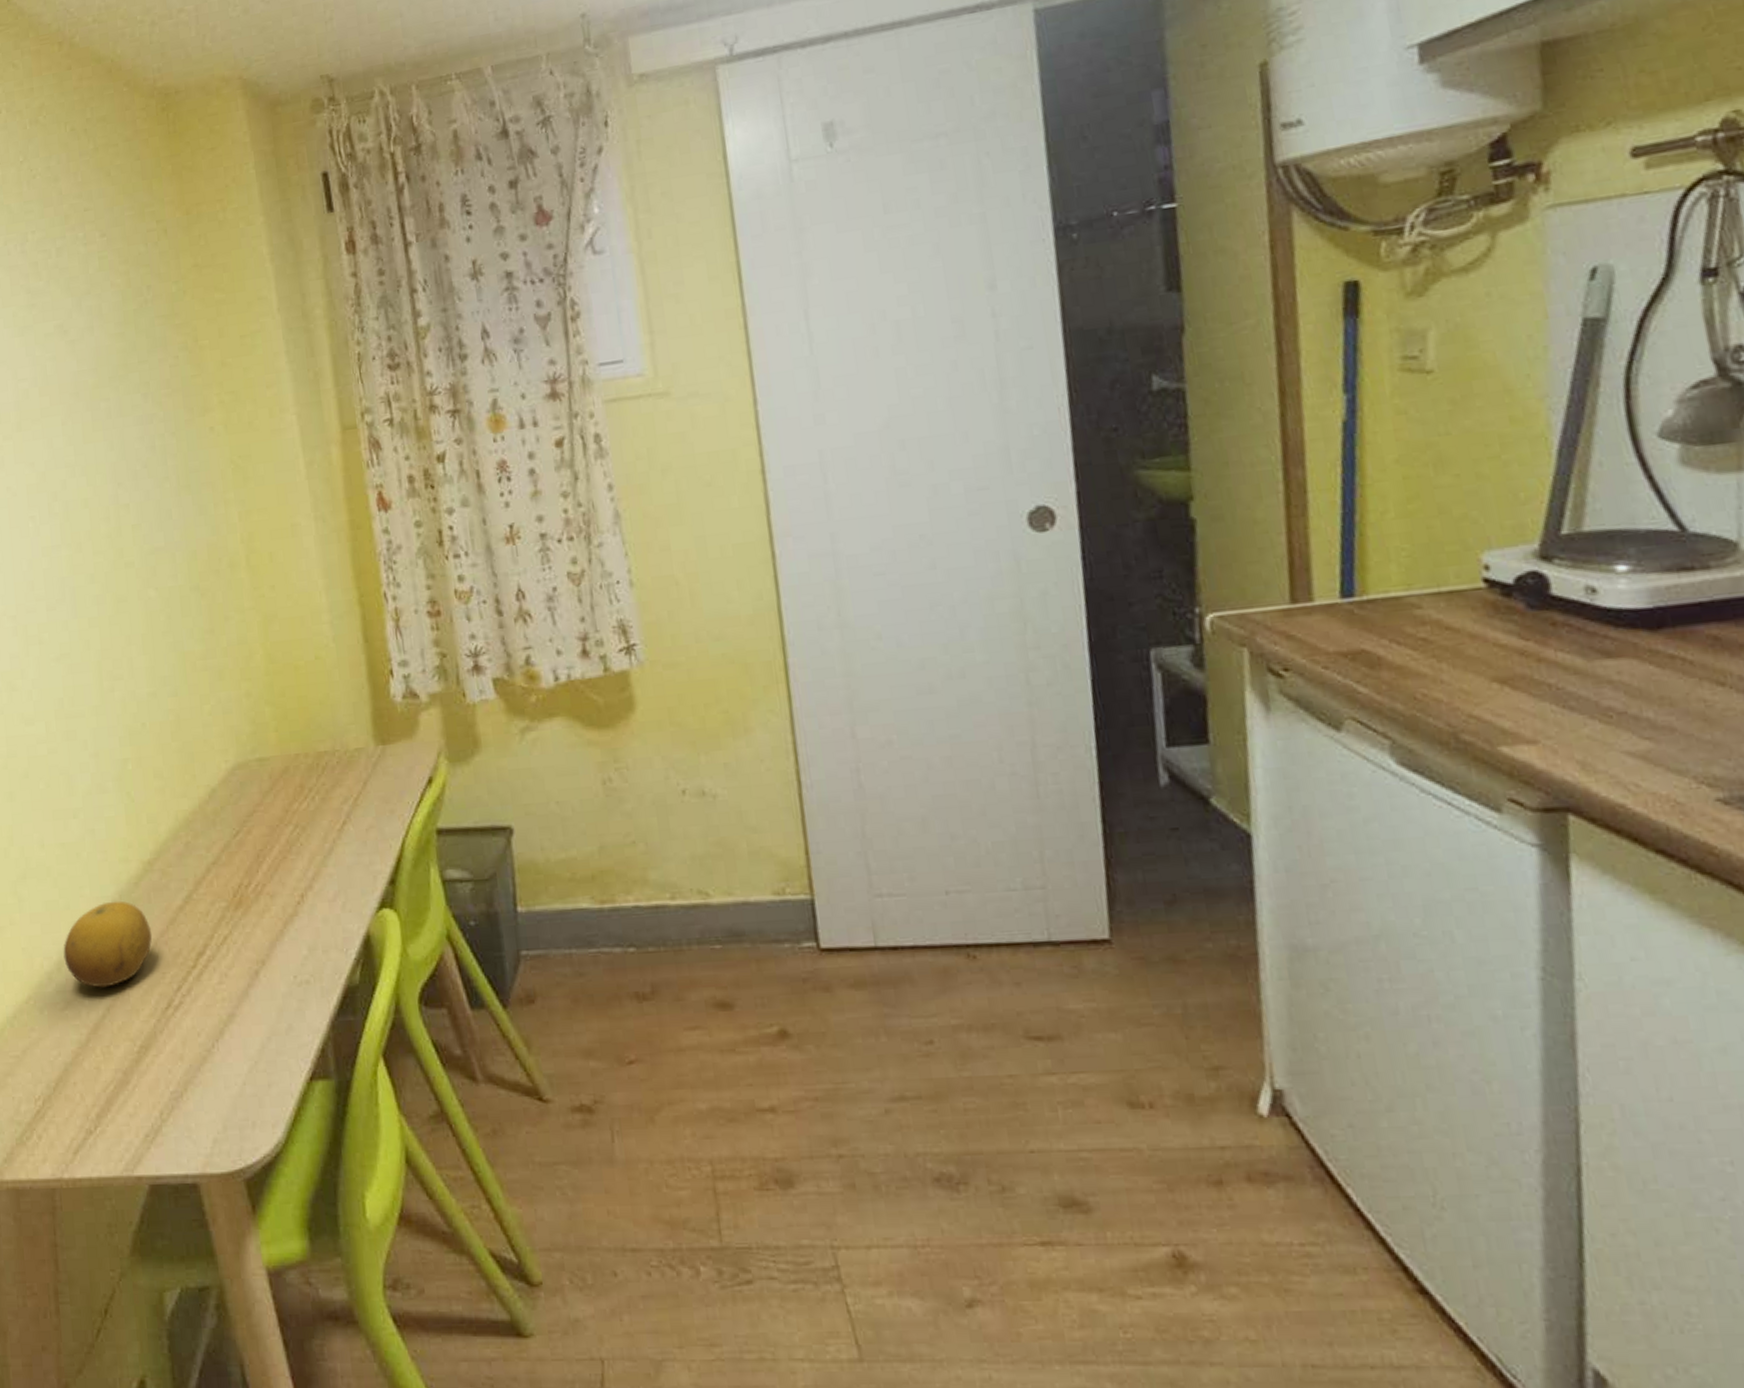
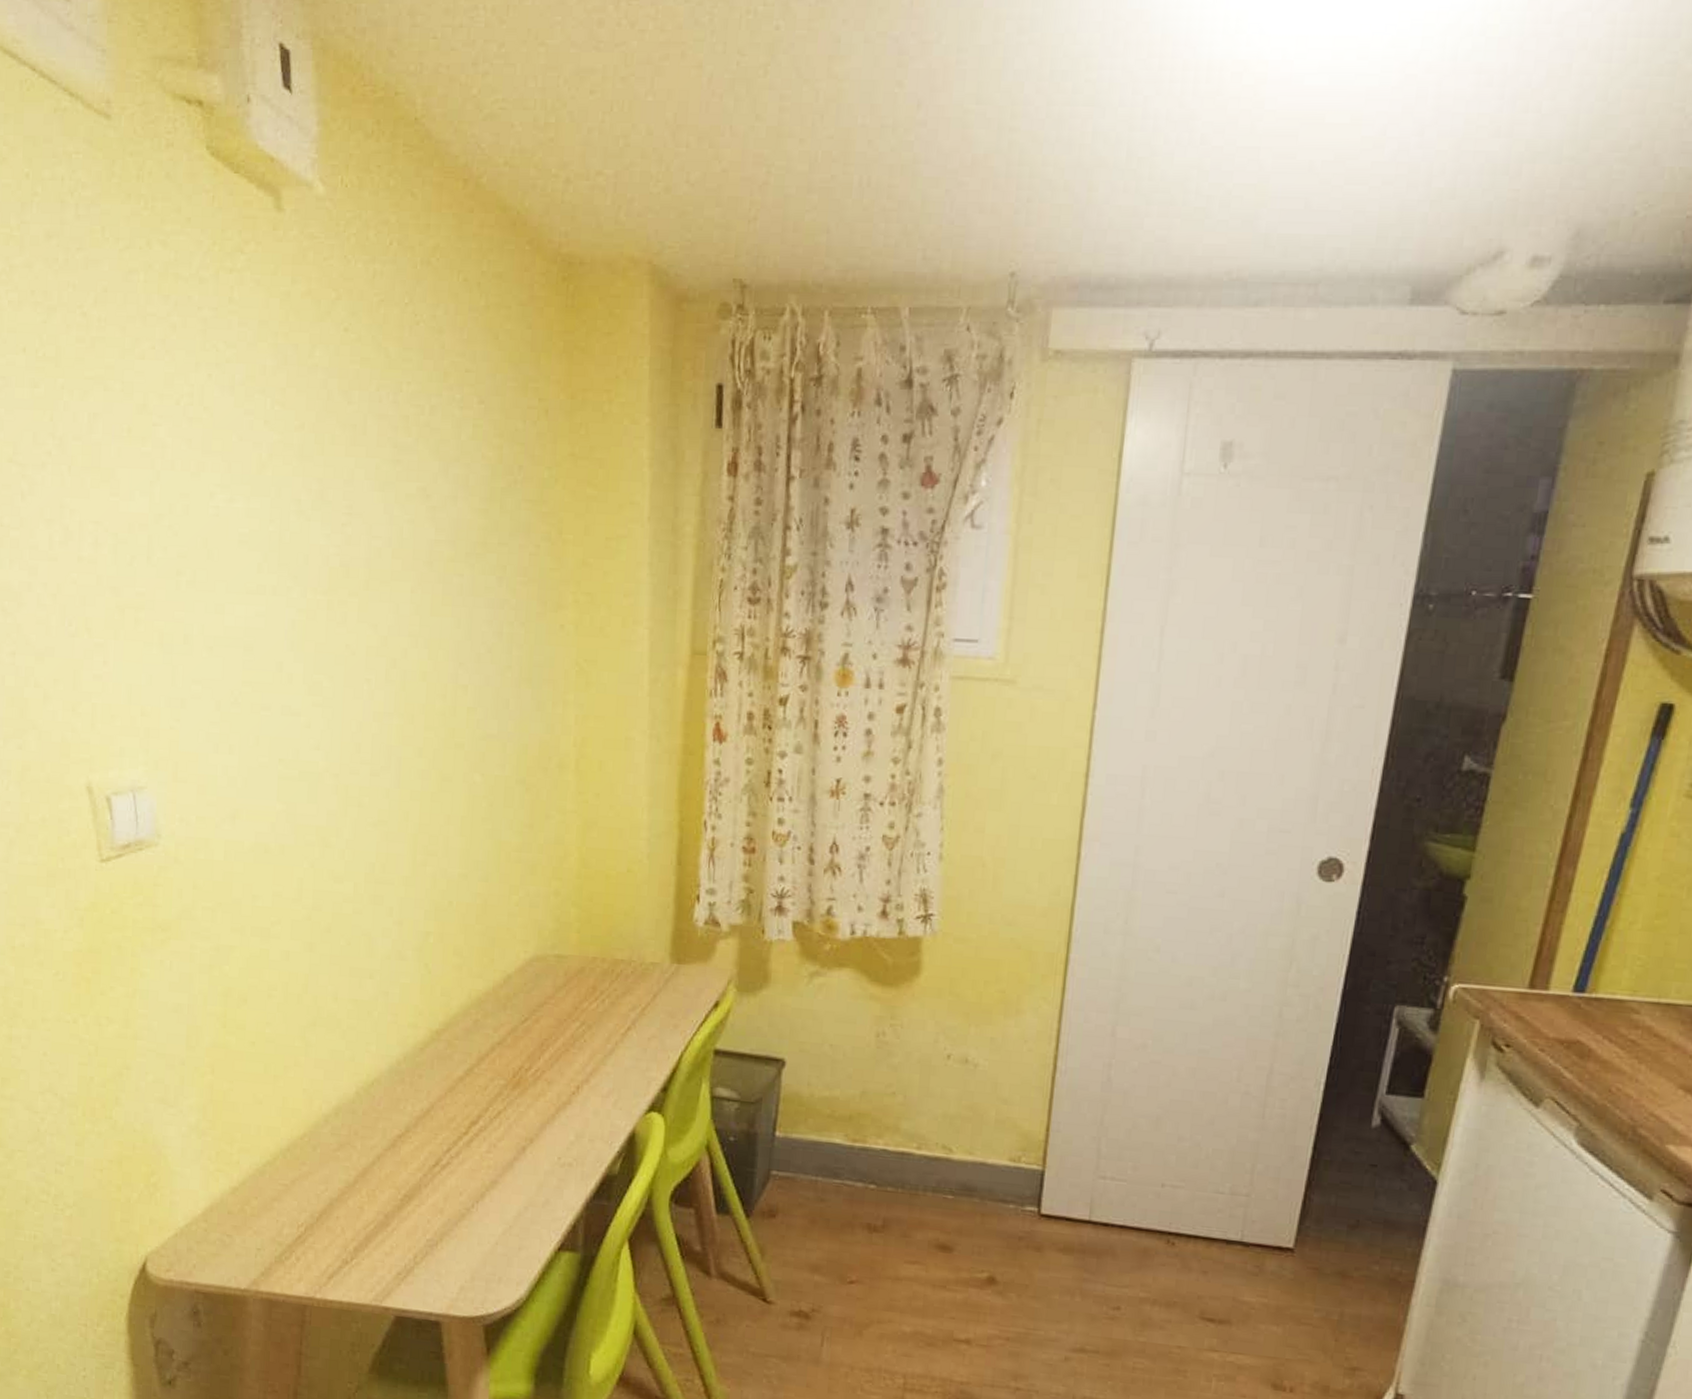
fruit: present [63,900,153,988] -> none [342,1061,431,1138]

